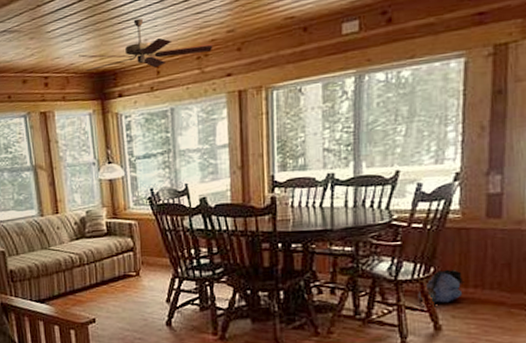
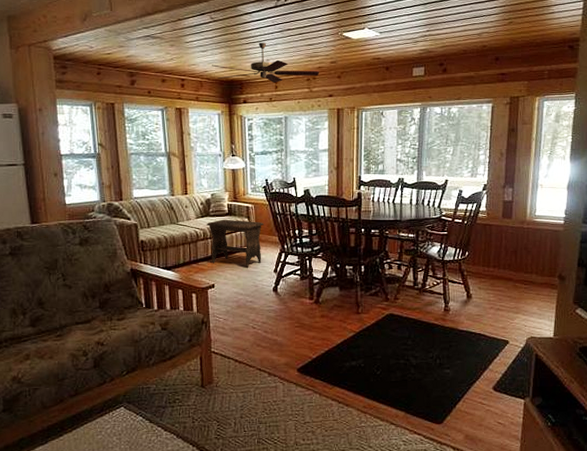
footstool: none [82,240,151,298] -> present [206,219,264,268]
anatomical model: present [417,269,464,305] -> none [457,253,487,279]

